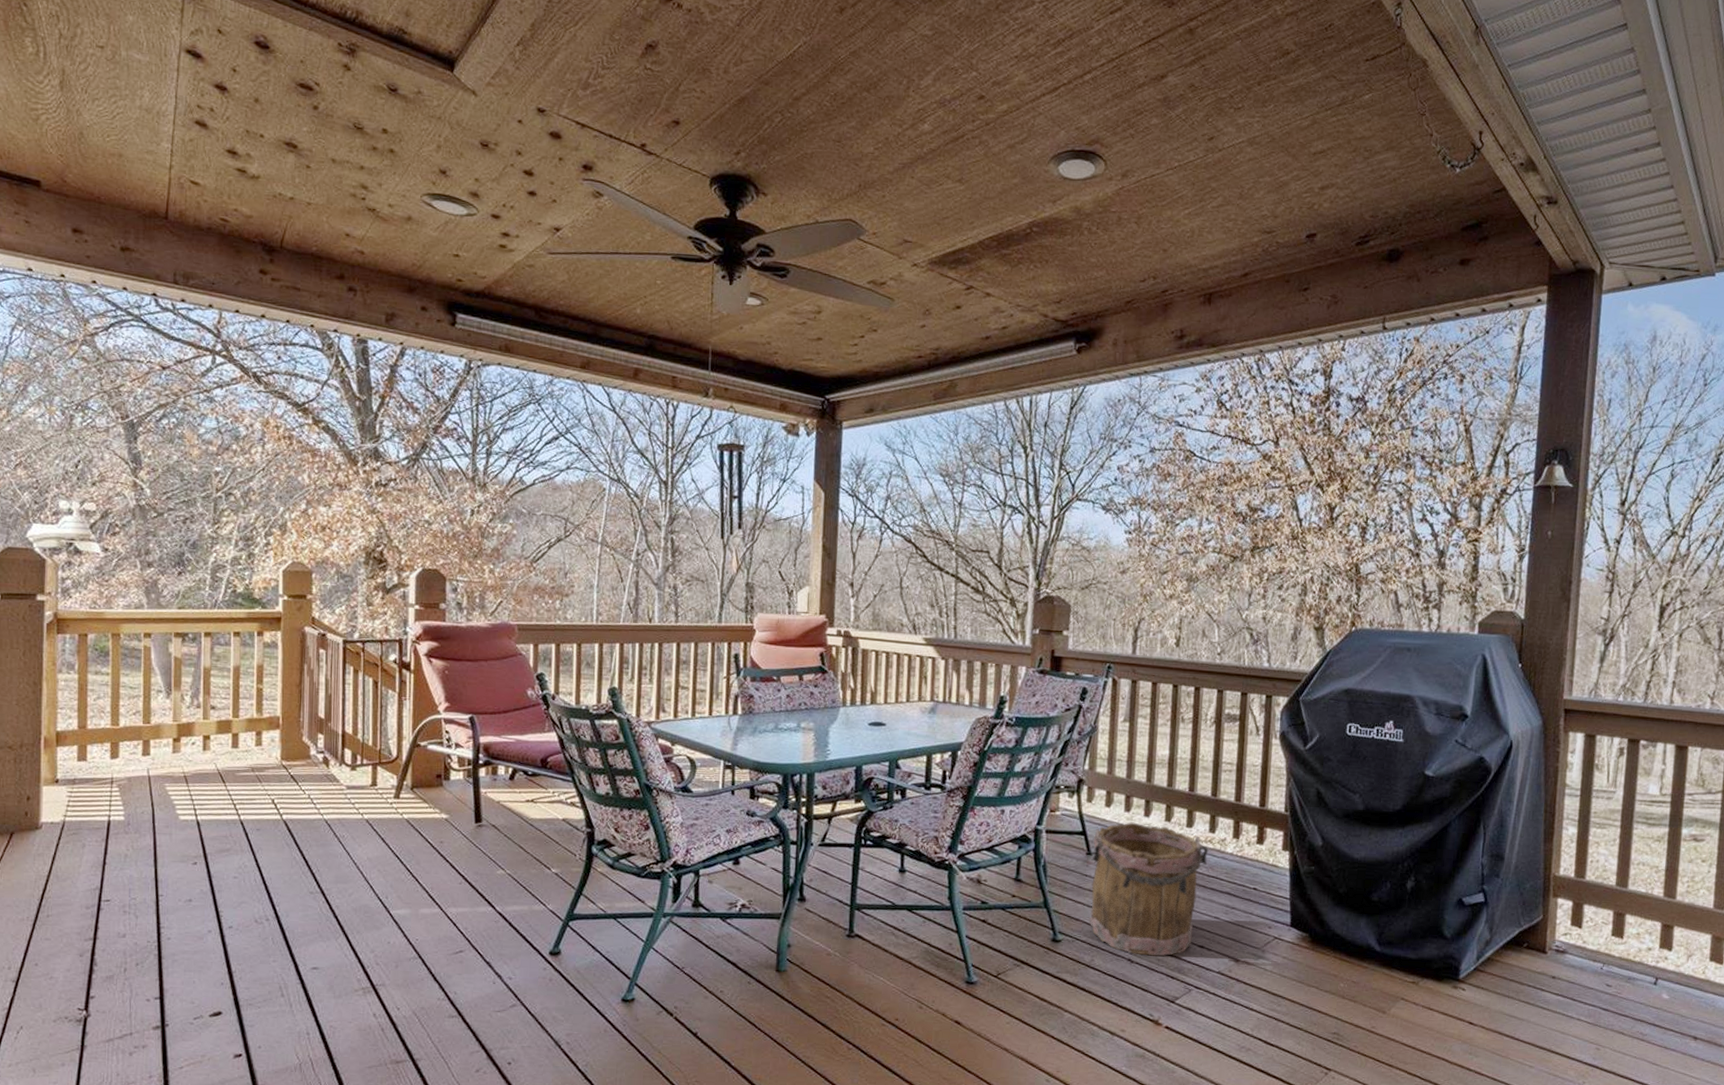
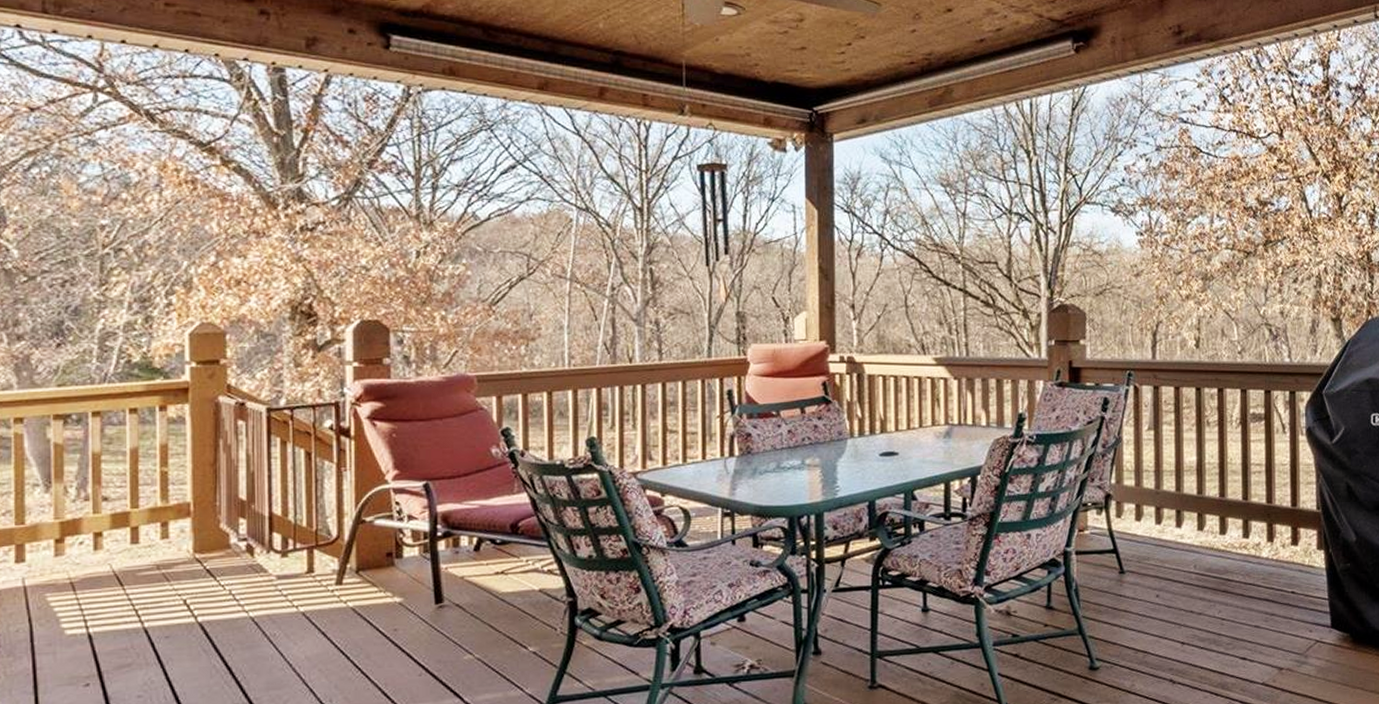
bucket: present [1089,822,1209,957] -> none [1125,534,1244,674]

